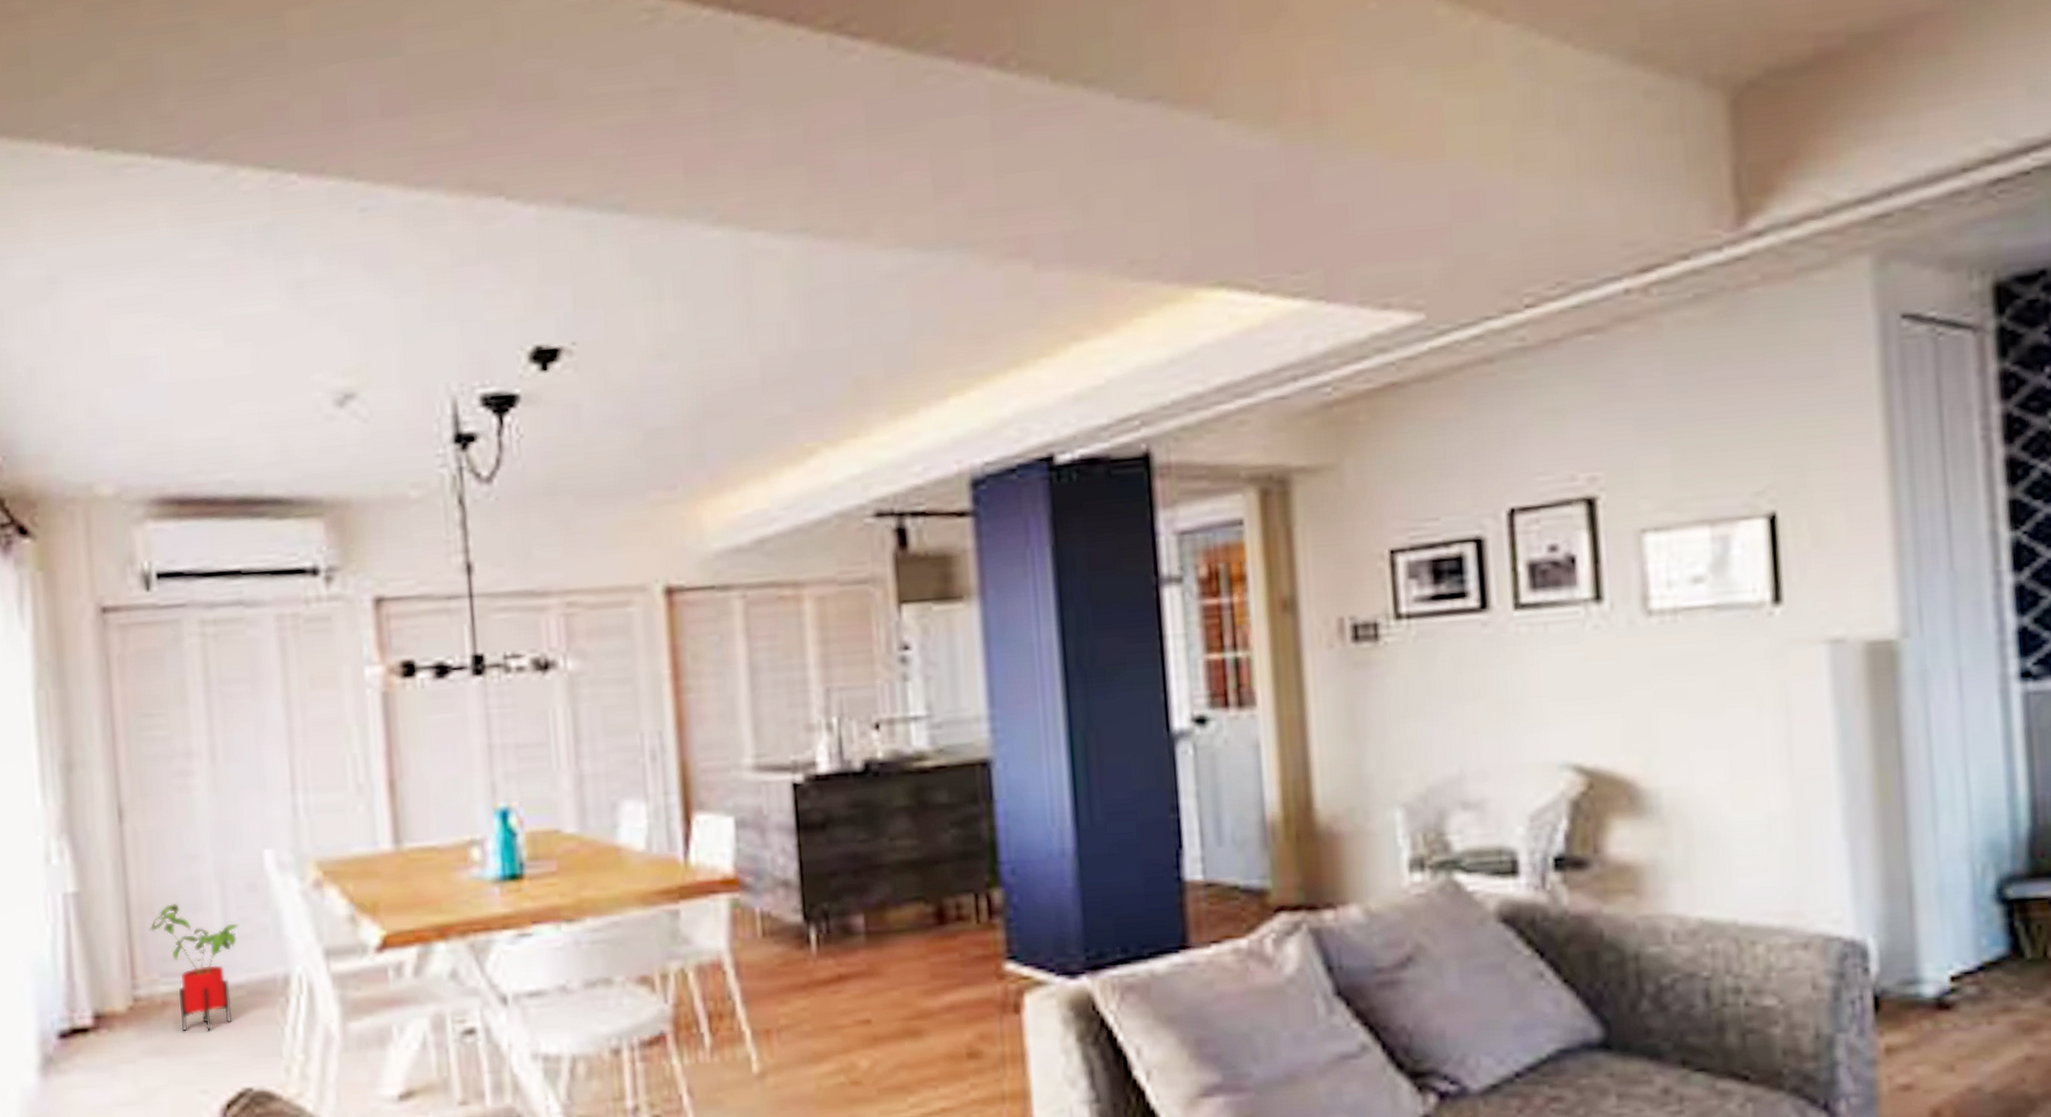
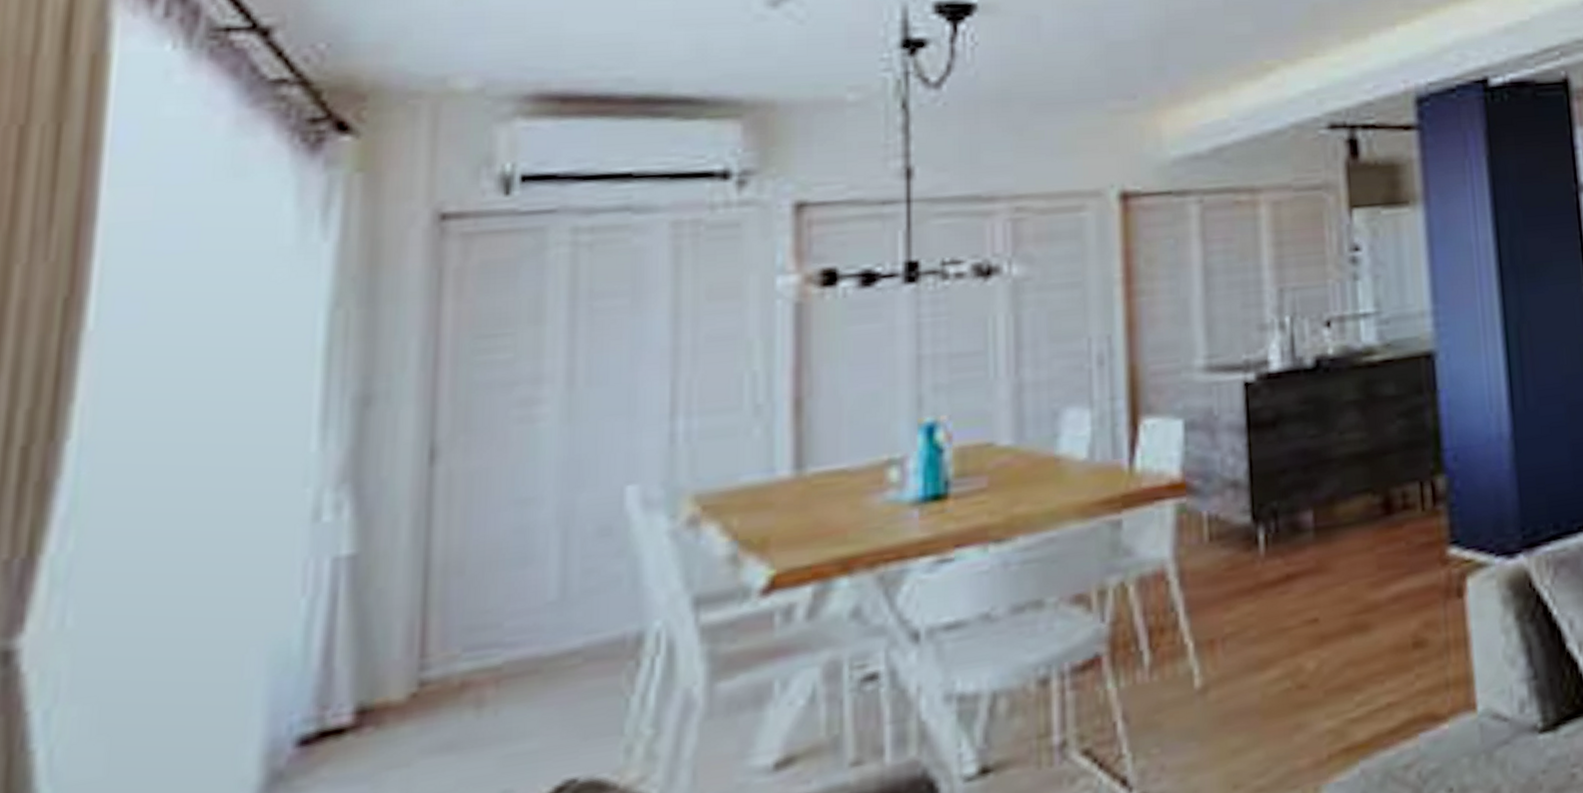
house plant: present [148,902,238,1031] -> none [453,557,581,717]

